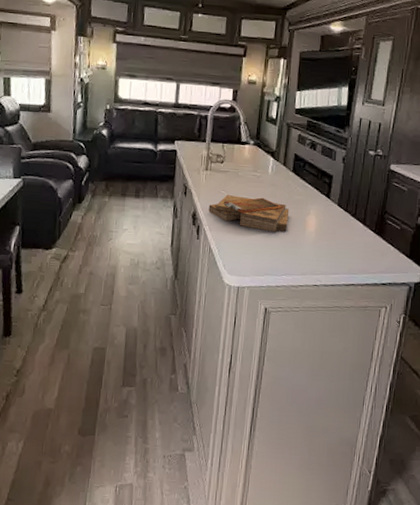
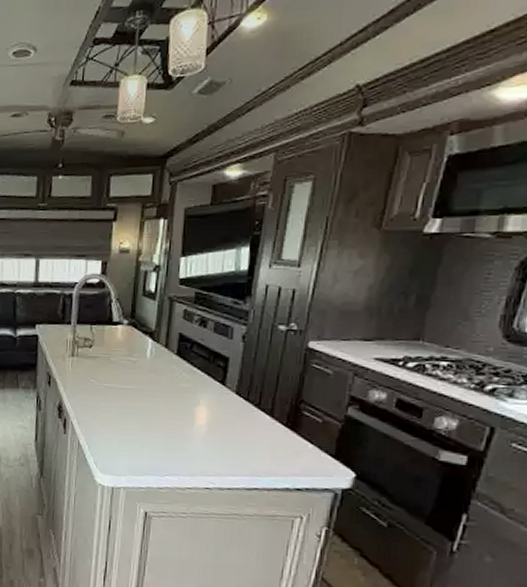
clipboard: present [208,194,290,232] -> none [76,383,174,426]

